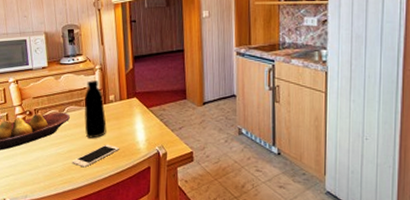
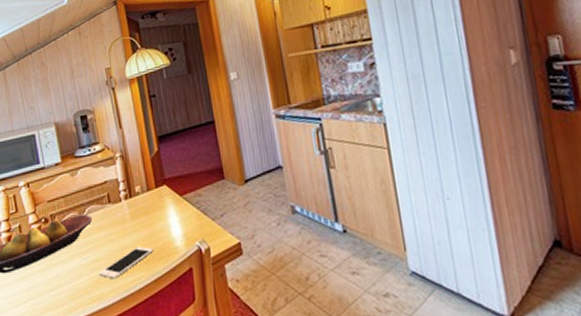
bottle: present [84,80,107,139] -> none [106,171,136,242]

